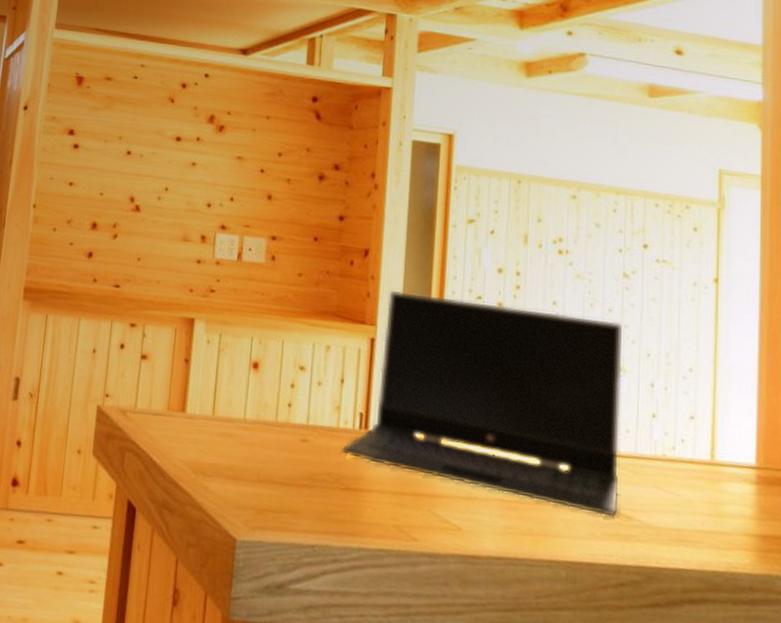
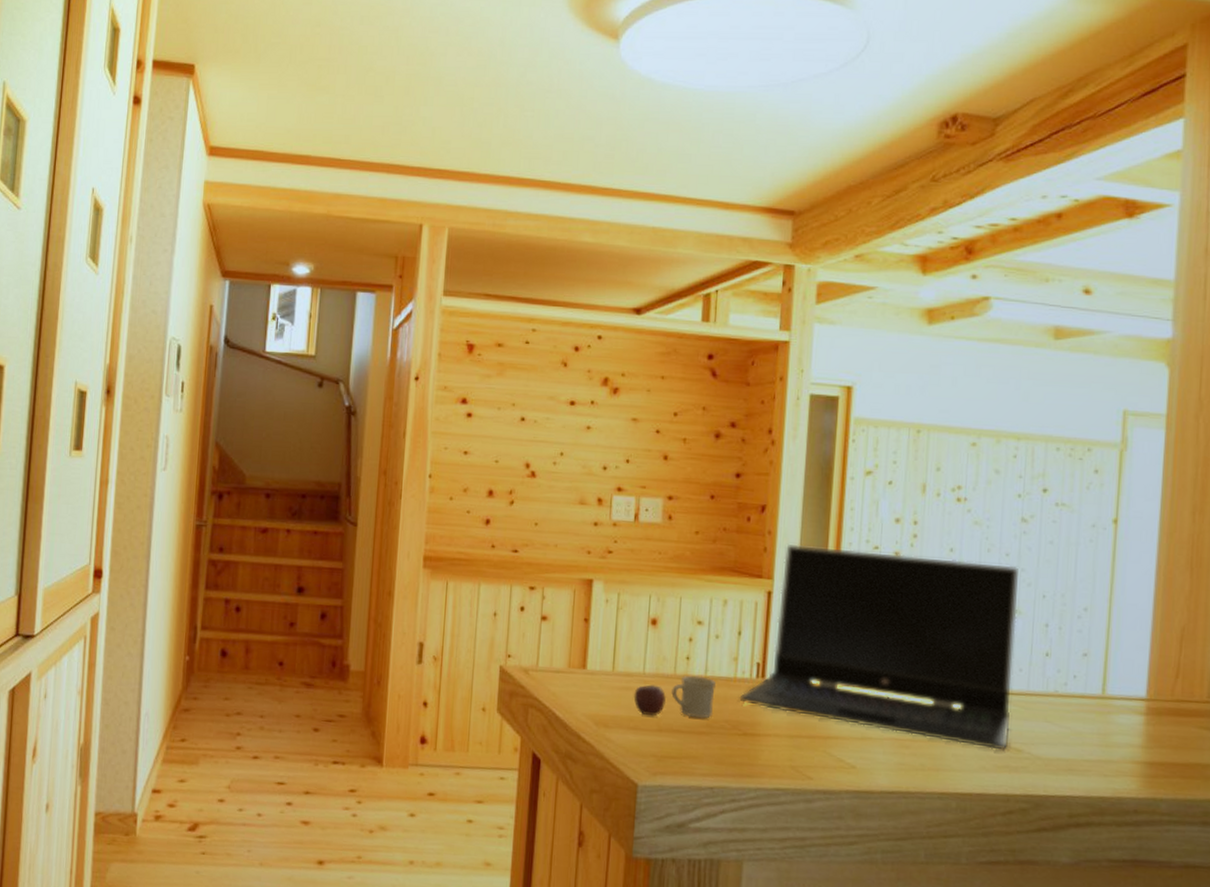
mug: none [233,423,319,471] -> present [633,675,717,719]

